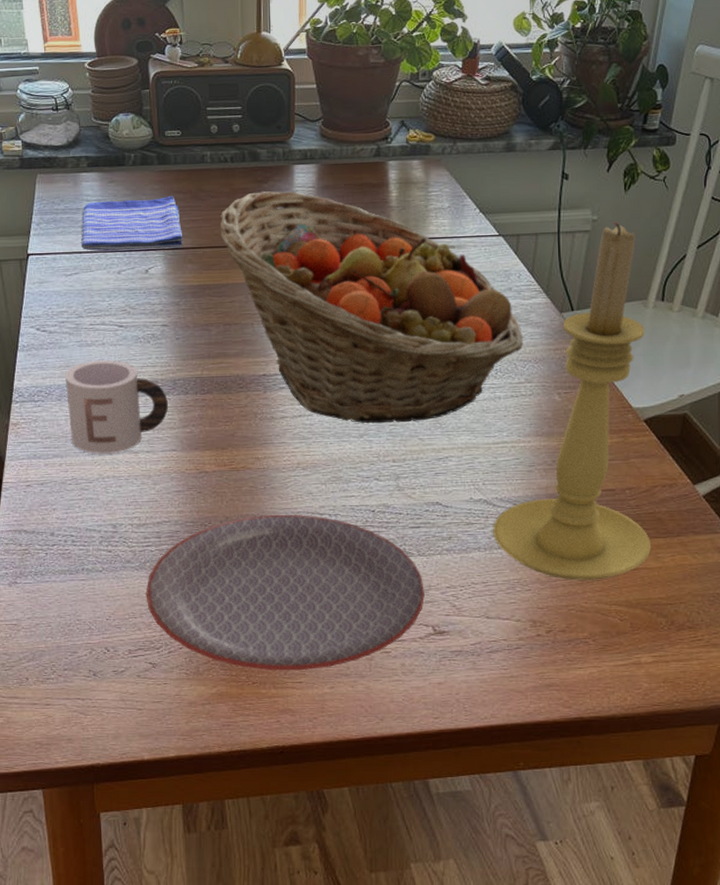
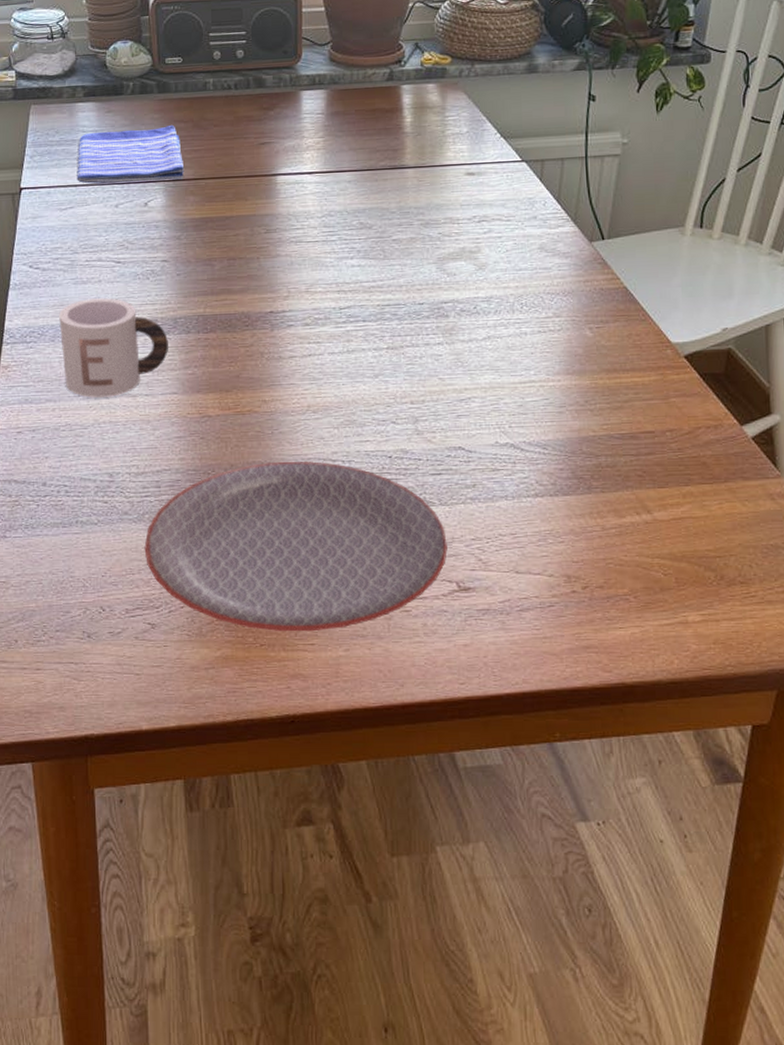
fruit basket: present [219,191,523,424] -> none [223,118,550,363]
candle holder: present [493,222,652,581] -> none [521,145,697,531]

